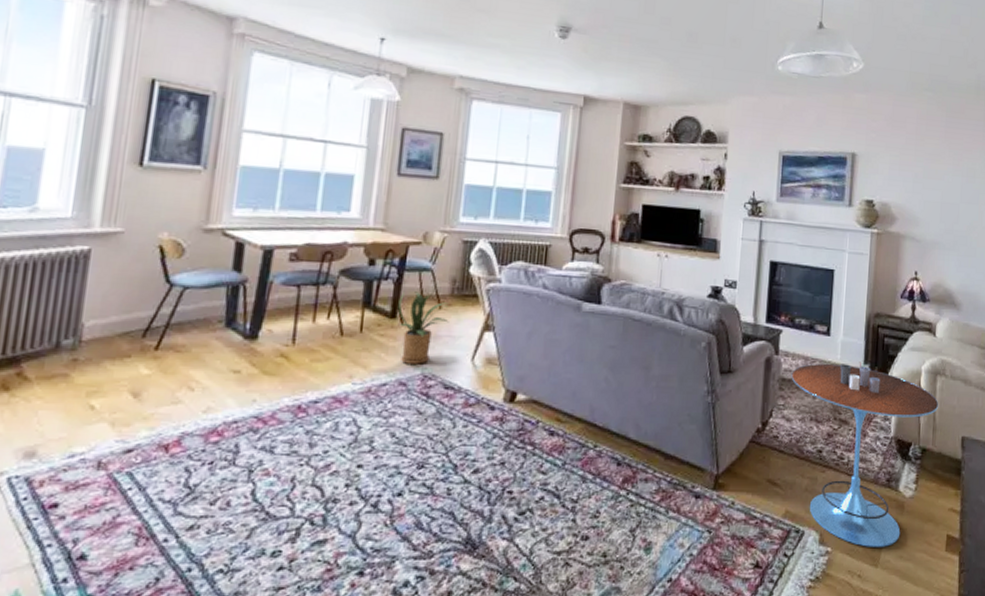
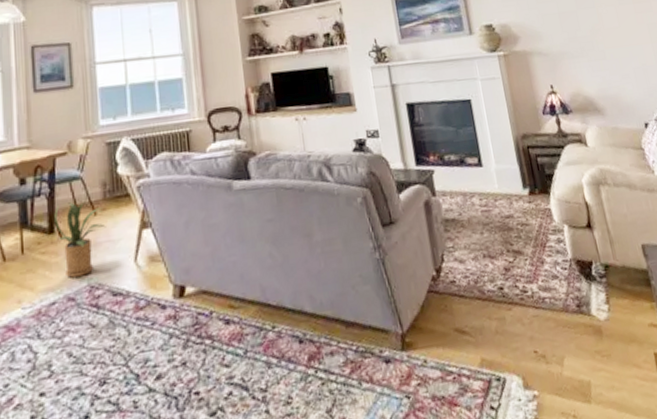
side table: present [791,362,939,547] -> none [453,187,610,383]

